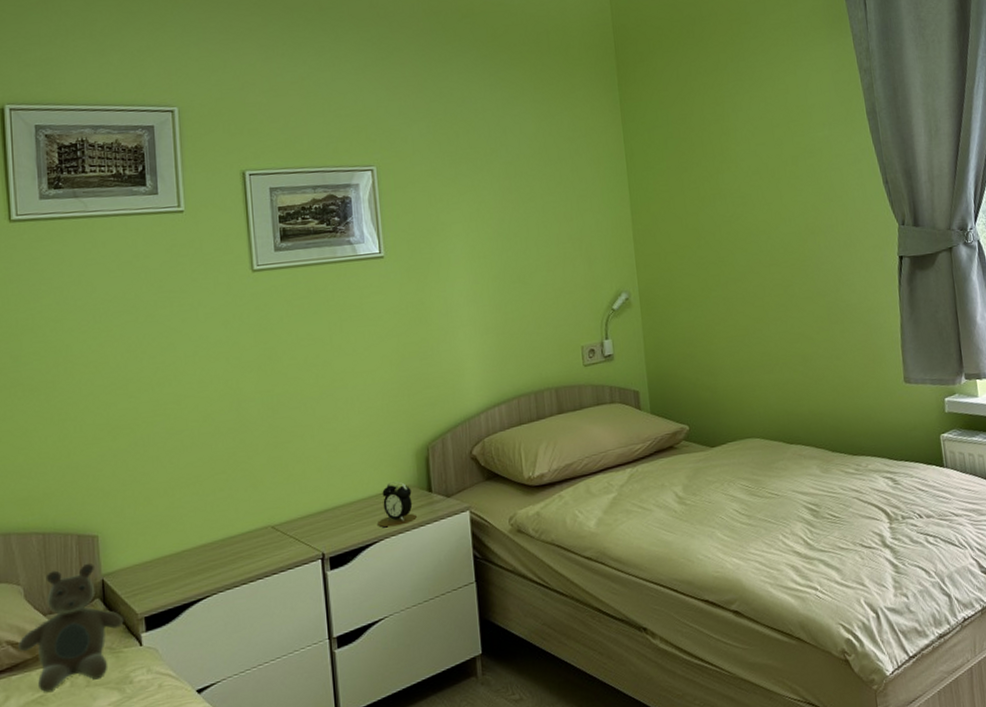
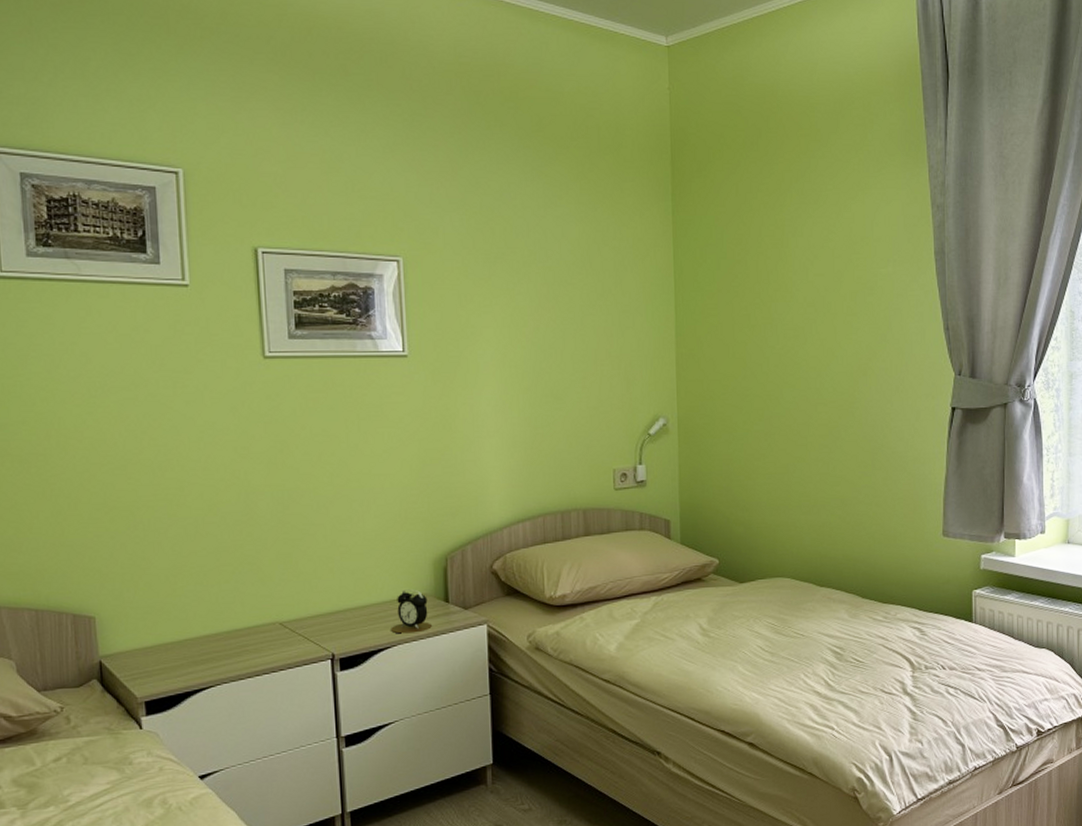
teddy bear: present [18,563,124,693] -> none [11,643,123,767]

